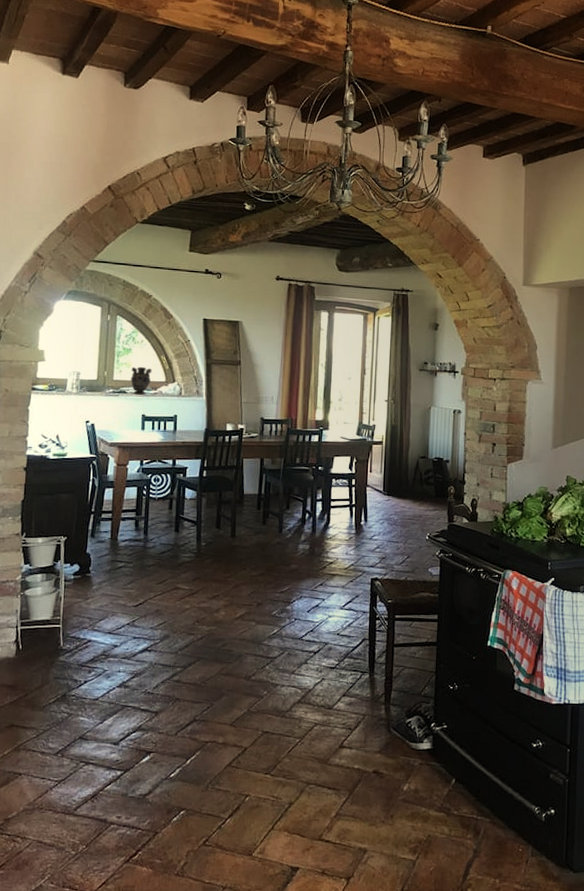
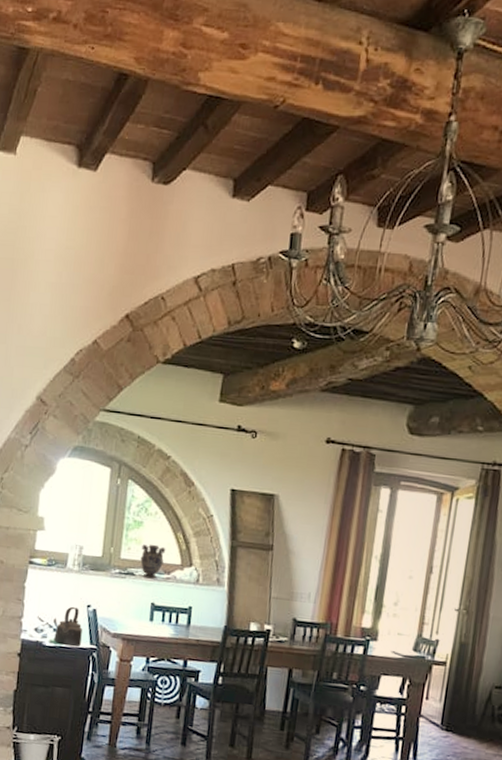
kettle: none [57,423,83,458] -> present [54,606,82,647]

